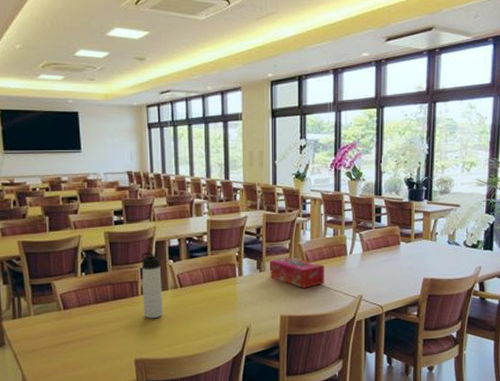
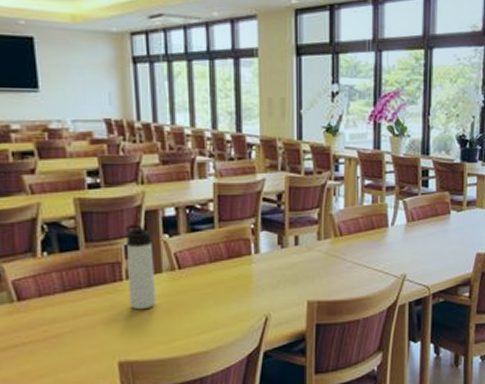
tissue box: present [270,257,324,288] -> none [294,229,361,267]

